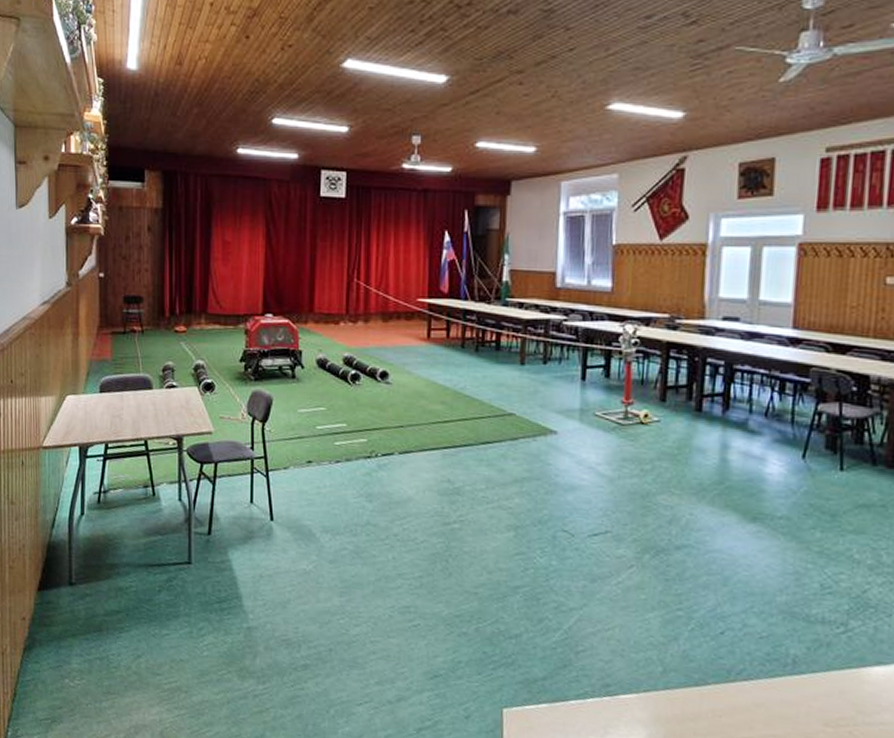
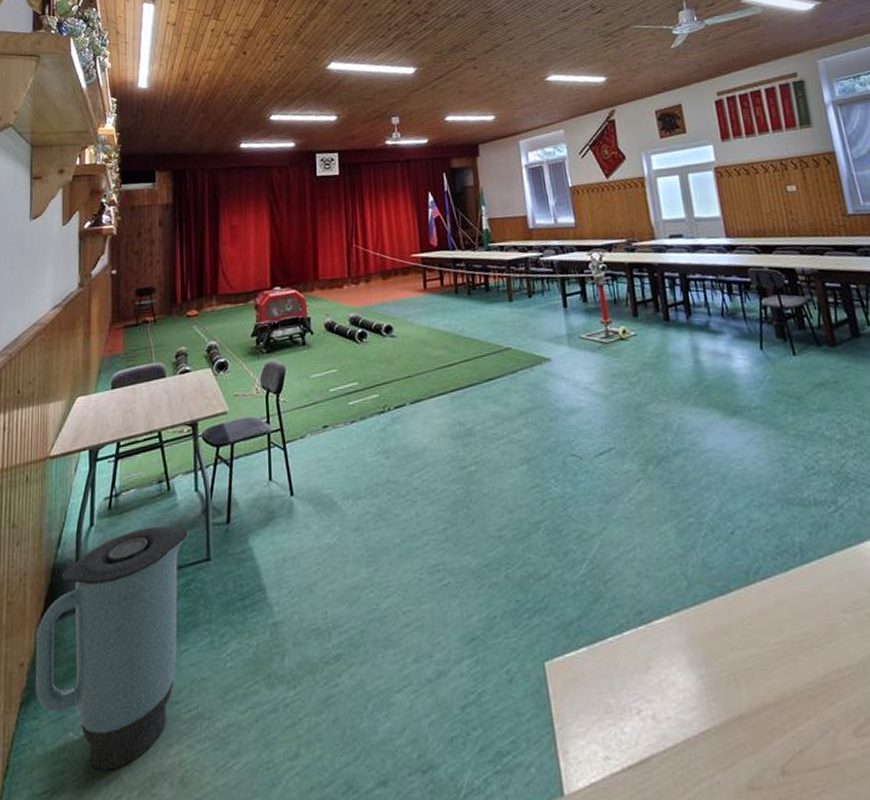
trash can: none [35,525,173,715] -> present [35,527,190,771]

